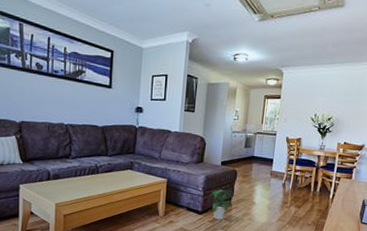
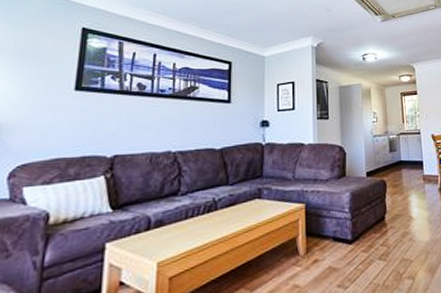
potted plant: present [209,189,234,220] -> none [358,206,387,248]

